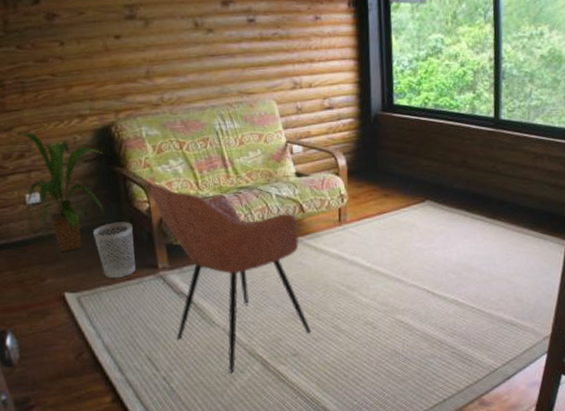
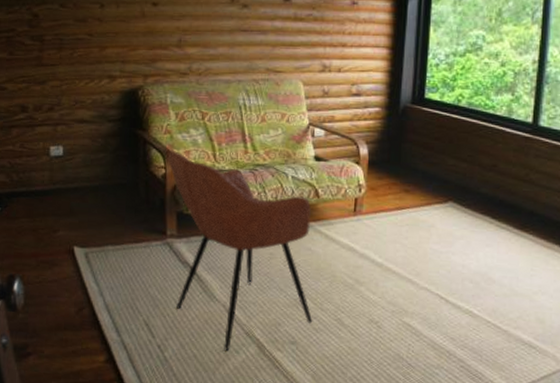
house plant: present [14,131,106,252] -> none [47,86,127,207]
wastebasket: present [92,222,136,279] -> none [108,184,147,240]

